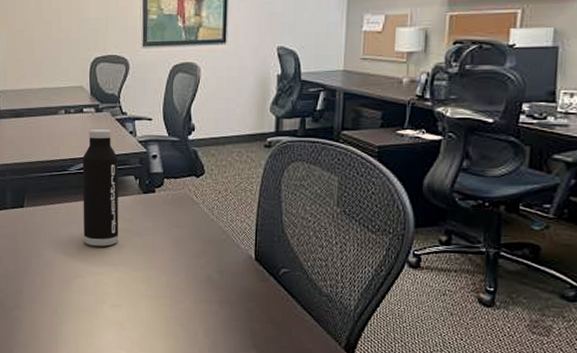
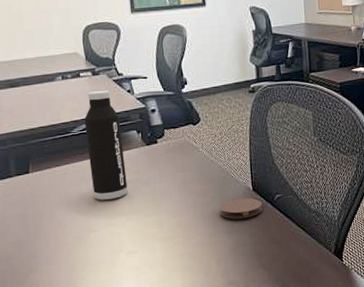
coaster: none [214,266,265,290] -> present [219,198,263,219]

